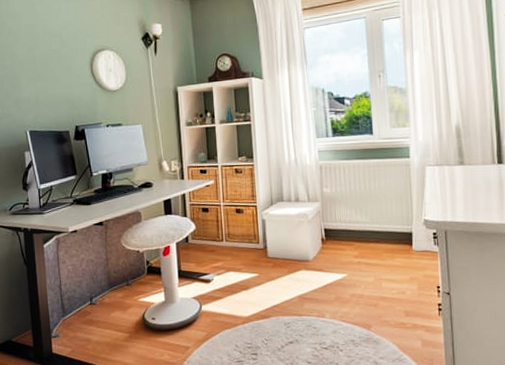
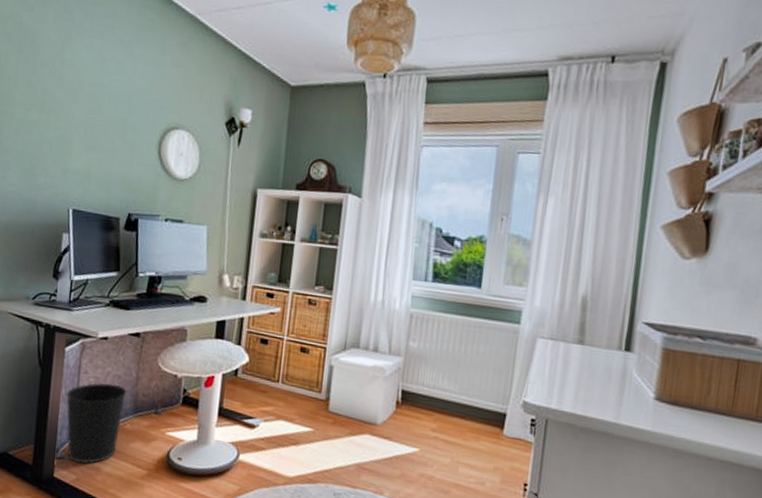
wastebasket: none [50,267,101,338] -> present [65,382,127,465]

